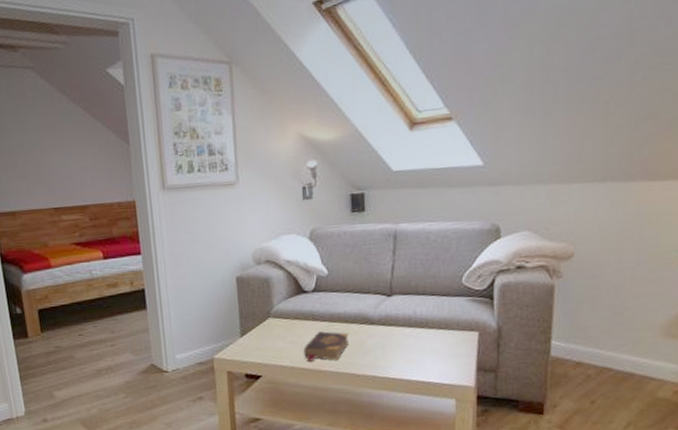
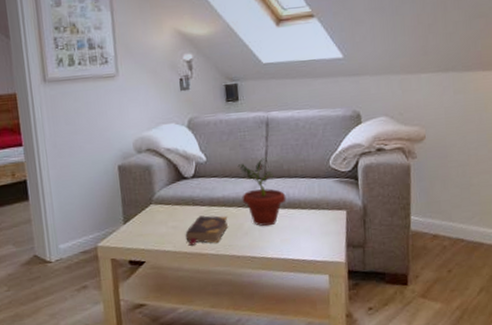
potted plant: none [361,273,413,345] -> present [237,158,286,226]

